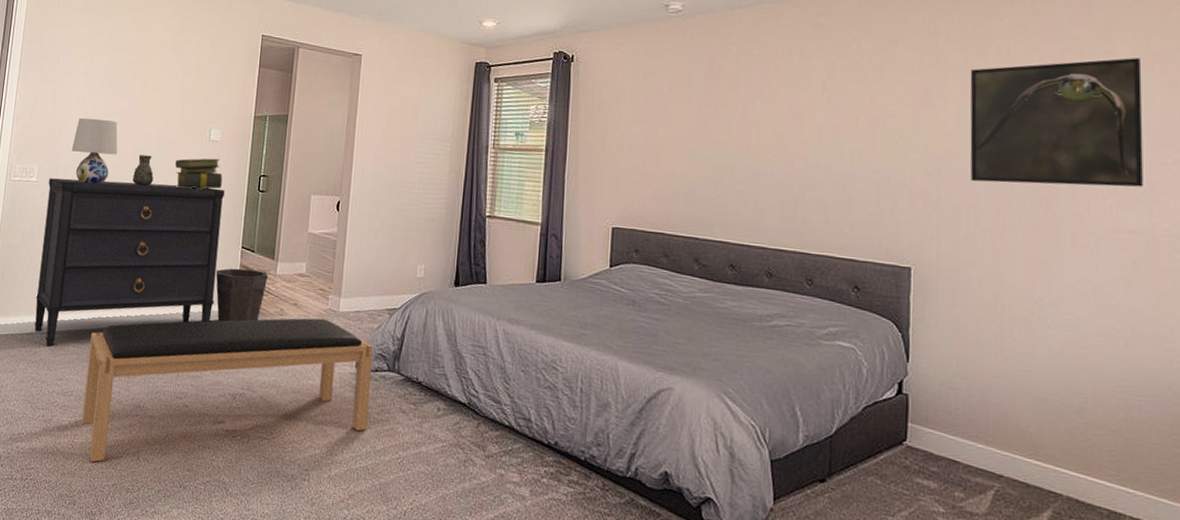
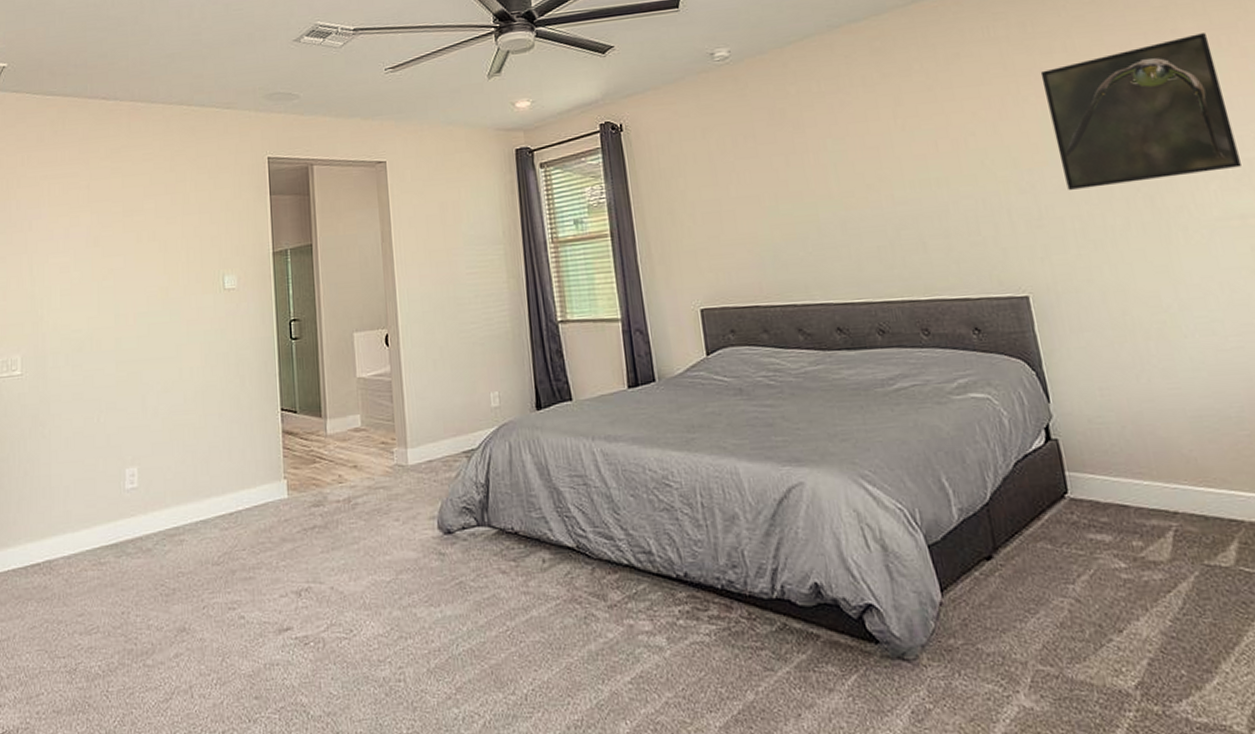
dresser: present [34,178,225,347] -> none [36,344,258,576]
table lamp: present [71,117,118,184] -> none [59,286,116,366]
bench: present [82,318,373,463] -> none [113,477,465,713]
decorative vase: present [133,154,154,186] -> none [138,319,164,357]
stack of books: present [175,158,223,190] -> none [186,309,246,353]
waste bin: present [216,268,268,322] -> none [254,433,318,505]

